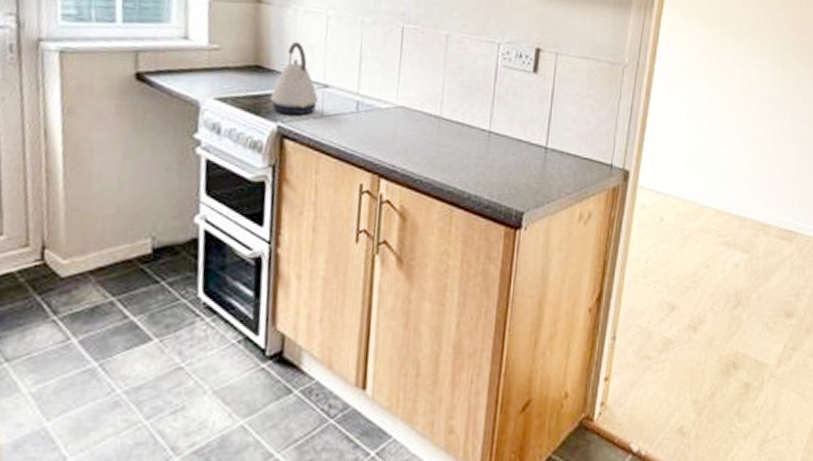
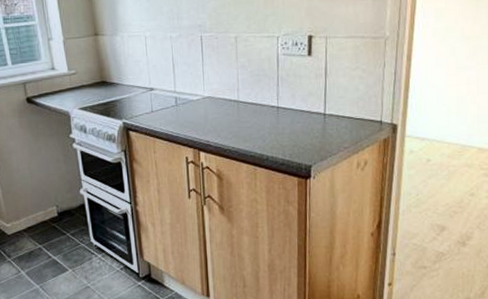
kettle: present [270,41,318,116] -> none [115,59,148,114]

